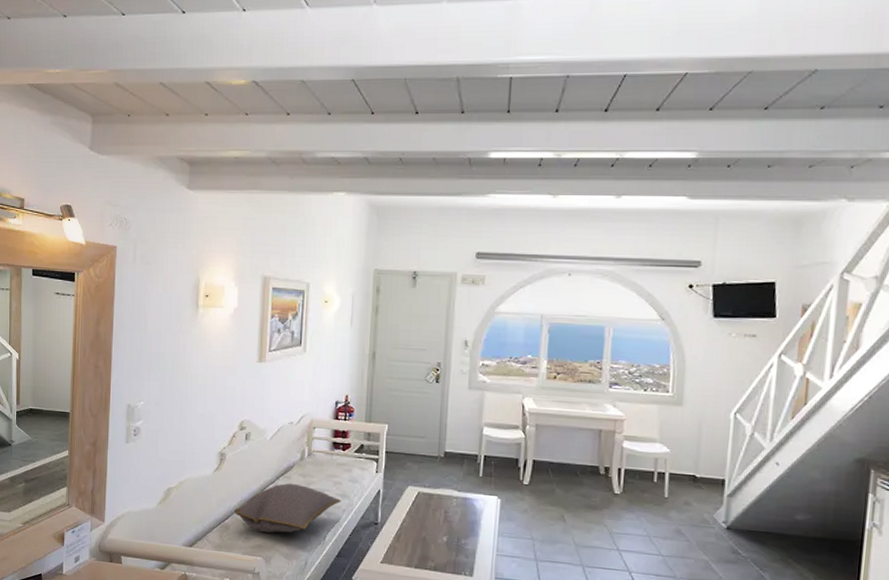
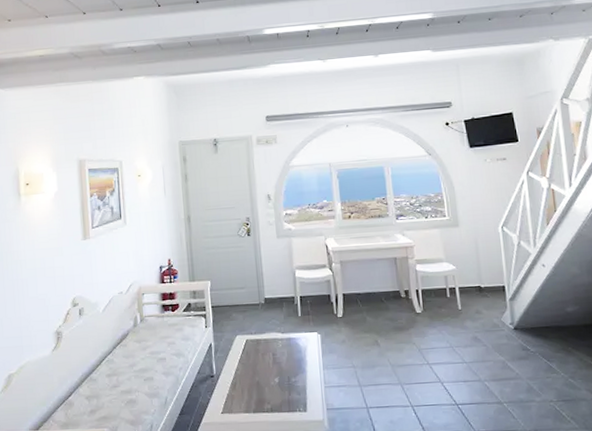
cushion: present [234,483,341,533] -> none [76,350,177,403]

